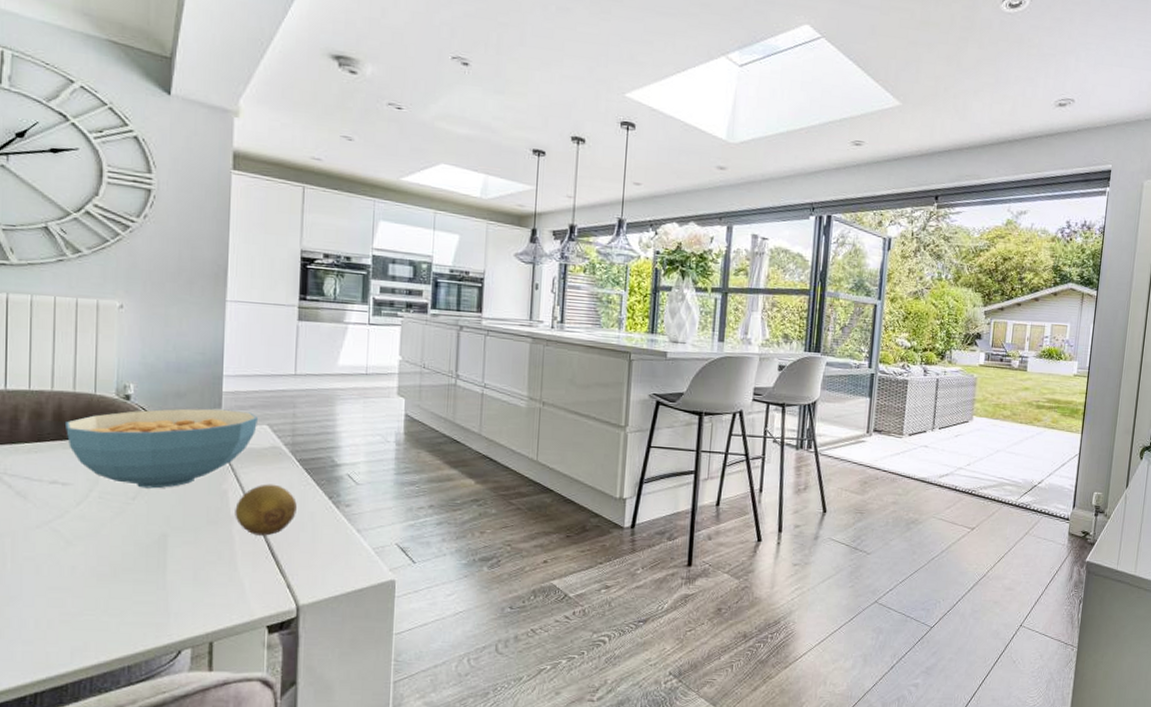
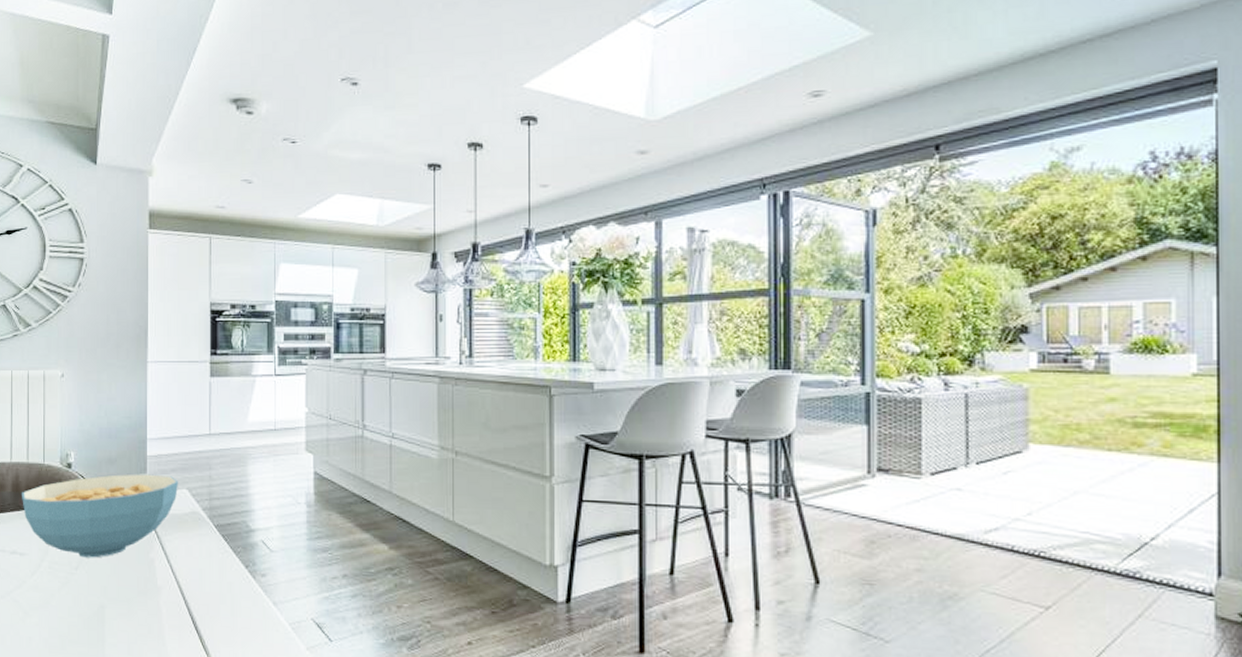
fruit: present [235,484,297,536] -> none [161,552,216,608]

